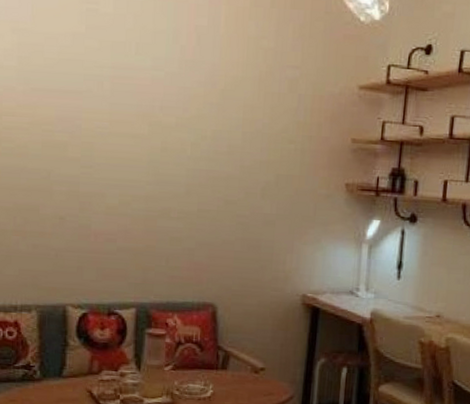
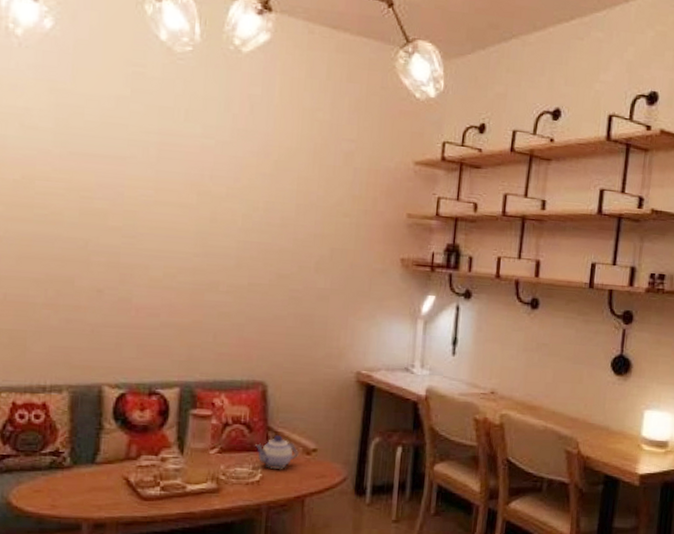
teapot: none [205,354,247,387] -> present [254,435,299,470]

